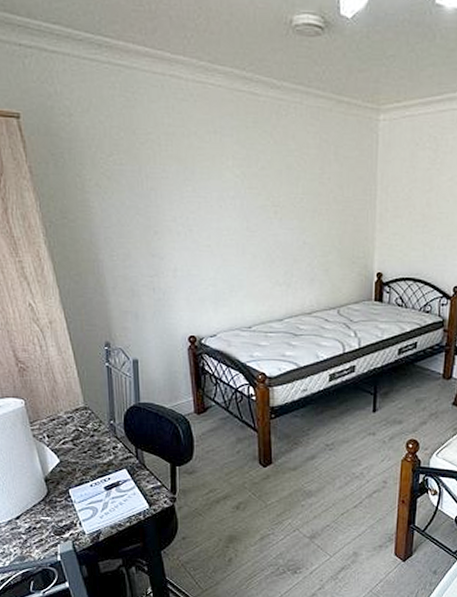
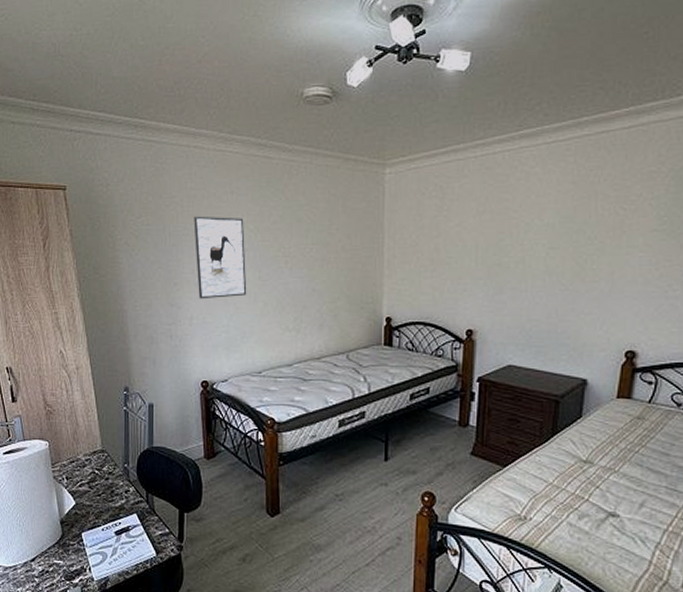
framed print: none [173,157,234,250] -> present [194,216,247,300]

